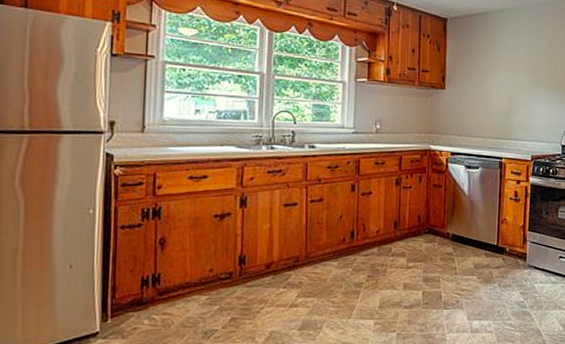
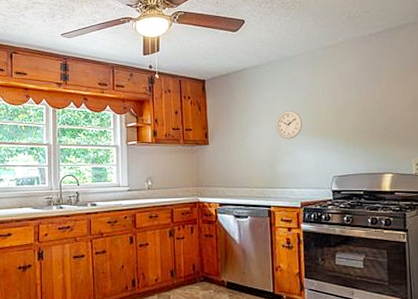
wall clock: none [514,61,541,91] -> present [275,111,303,139]

